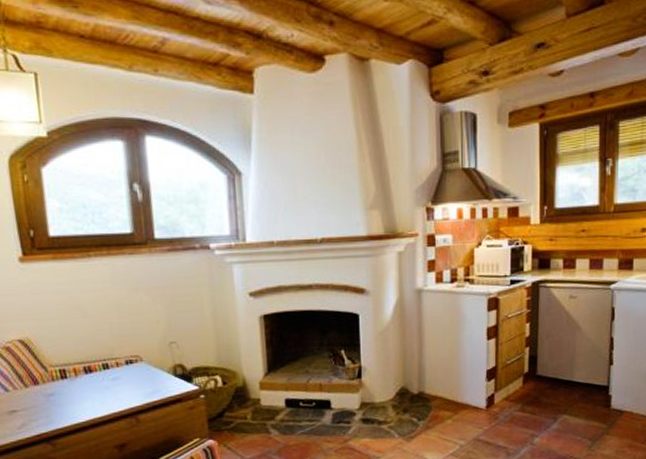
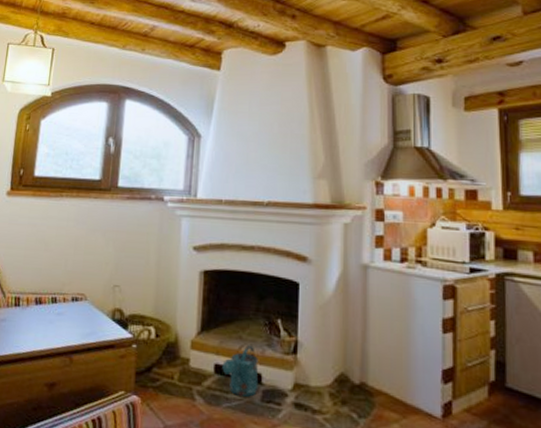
watering can: none [292,377,329,422] -> present [222,345,259,397]

